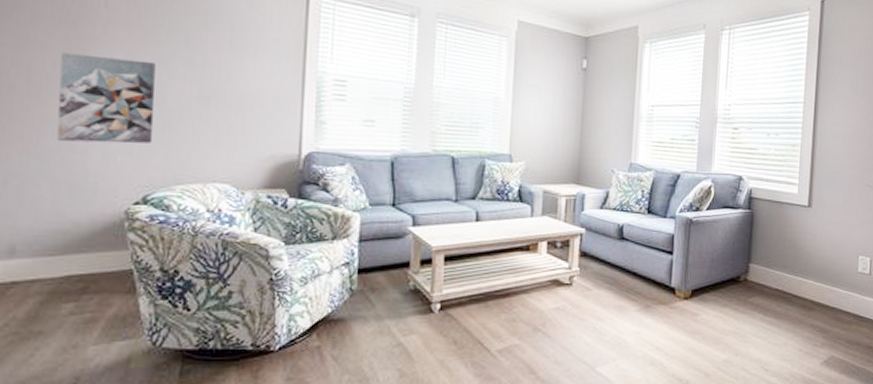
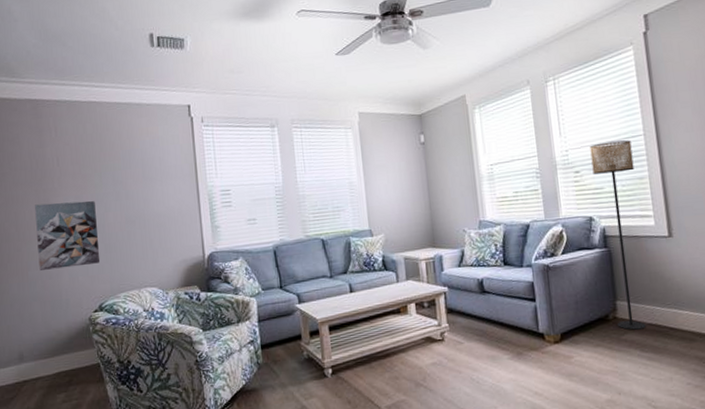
floor lamp: none [747,103,791,294] -> present [590,140,646,330]

